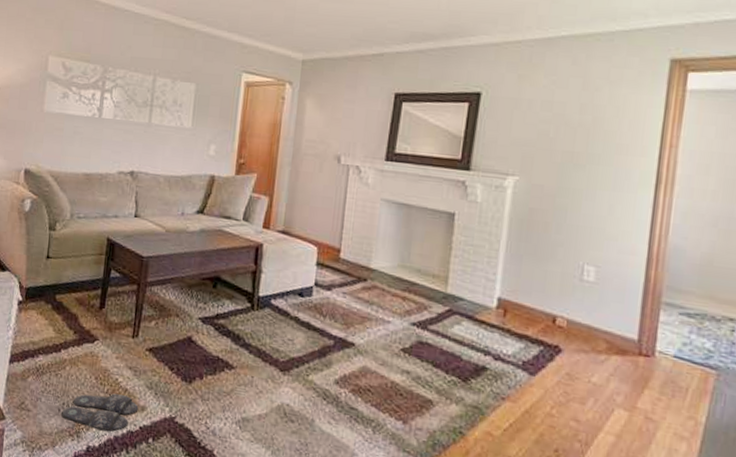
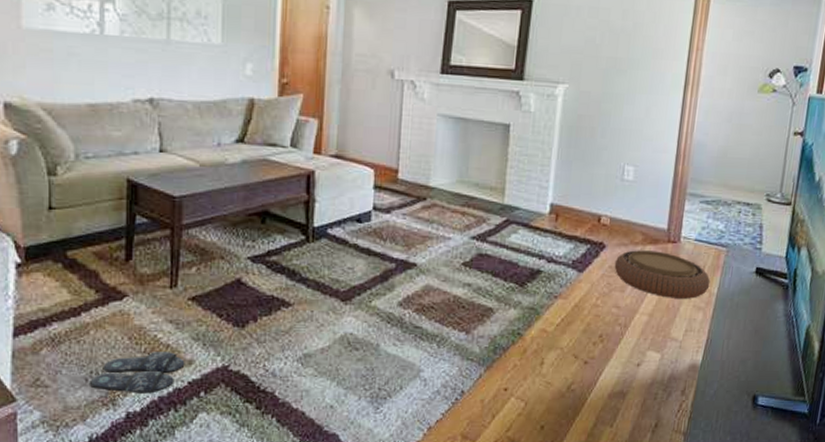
woven basket: none [572,358,696,425] -> present [614,250,711,299]

